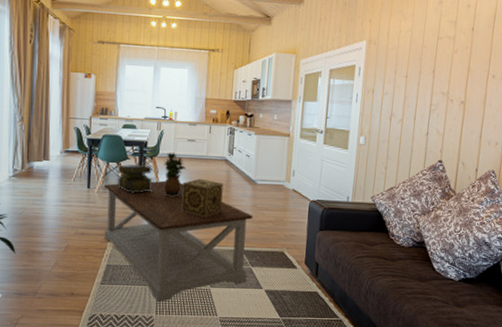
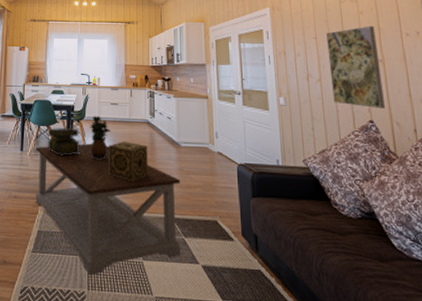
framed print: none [410,66,465,149] -> present [326,26,385,109]

